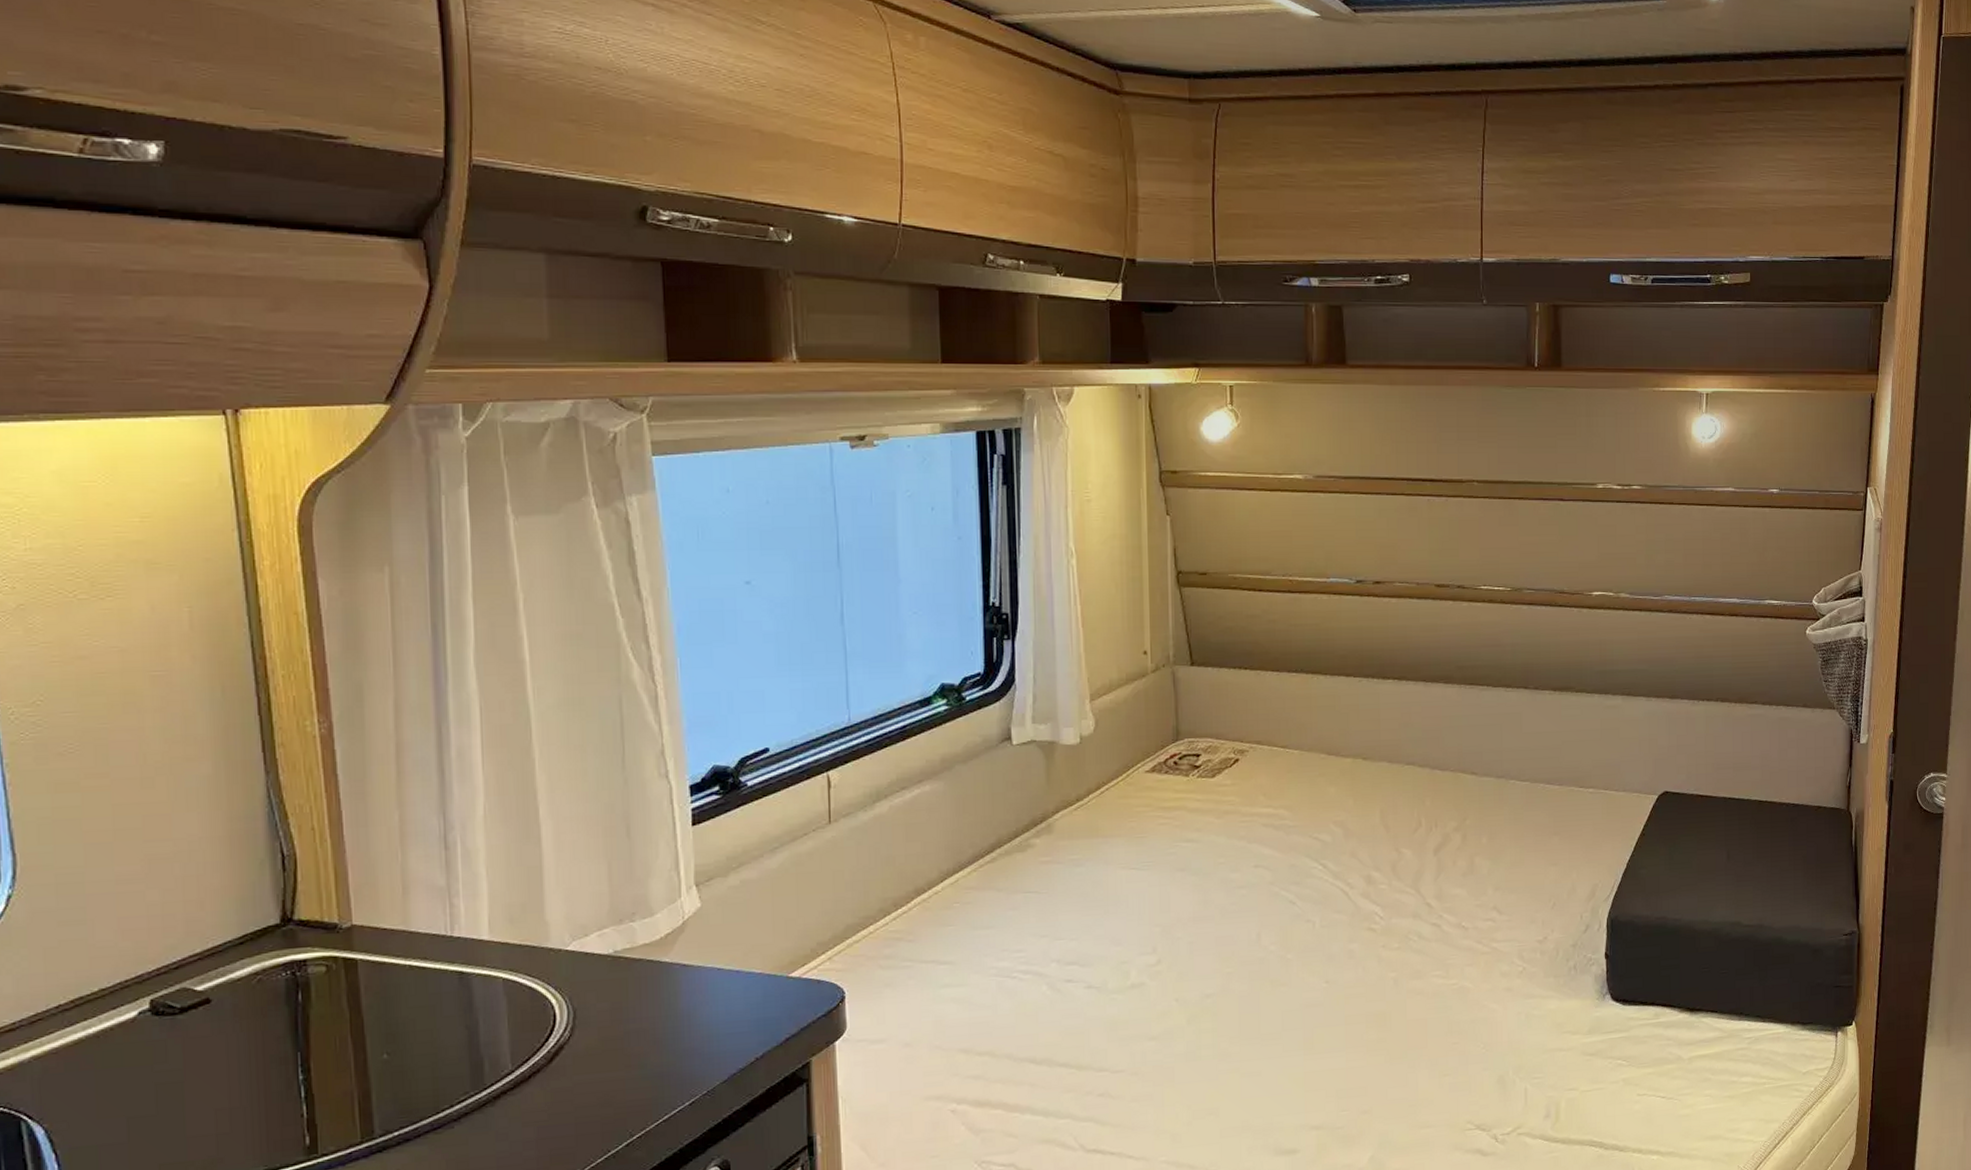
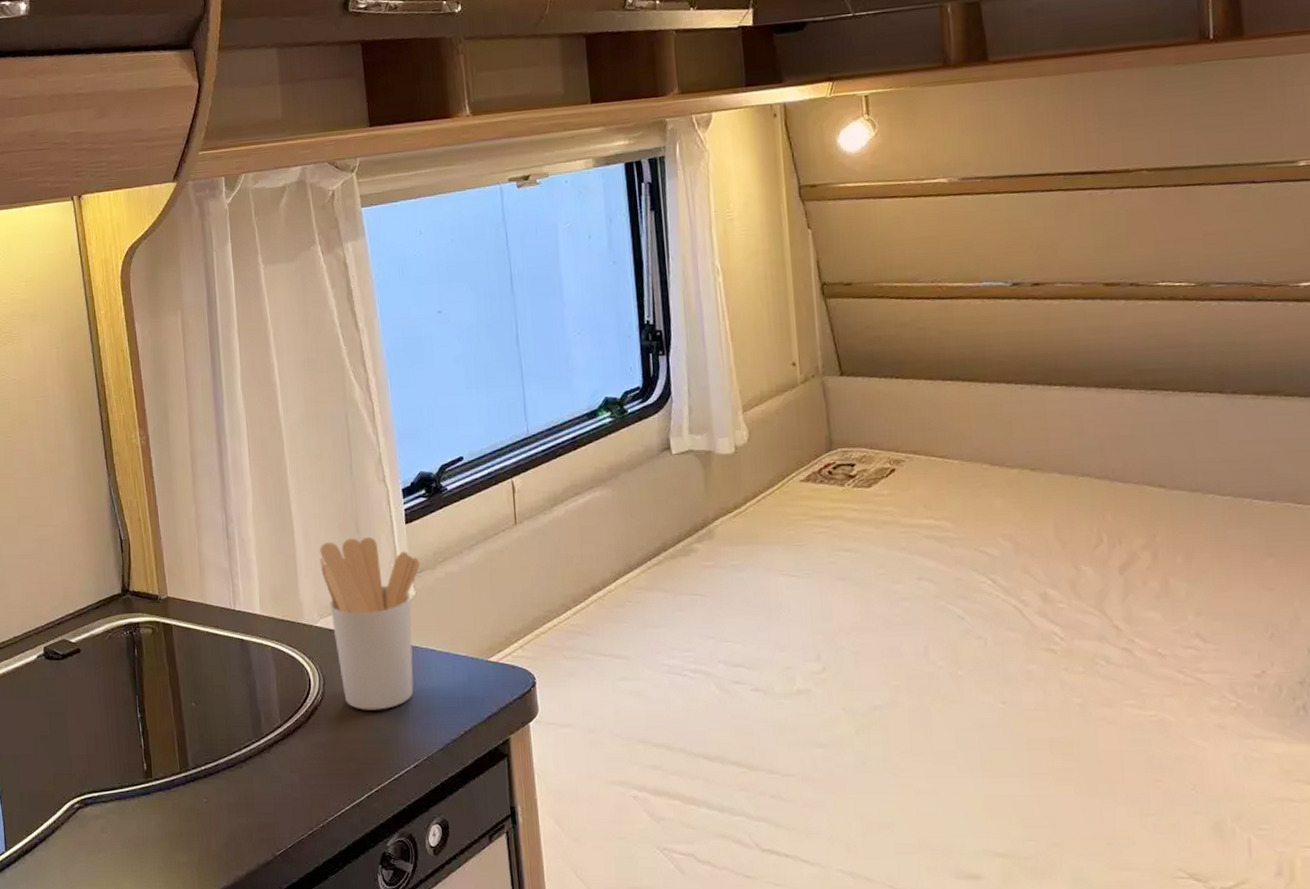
utensil holder: none [575,841,708,1045] -> present [319,536,420,710]

